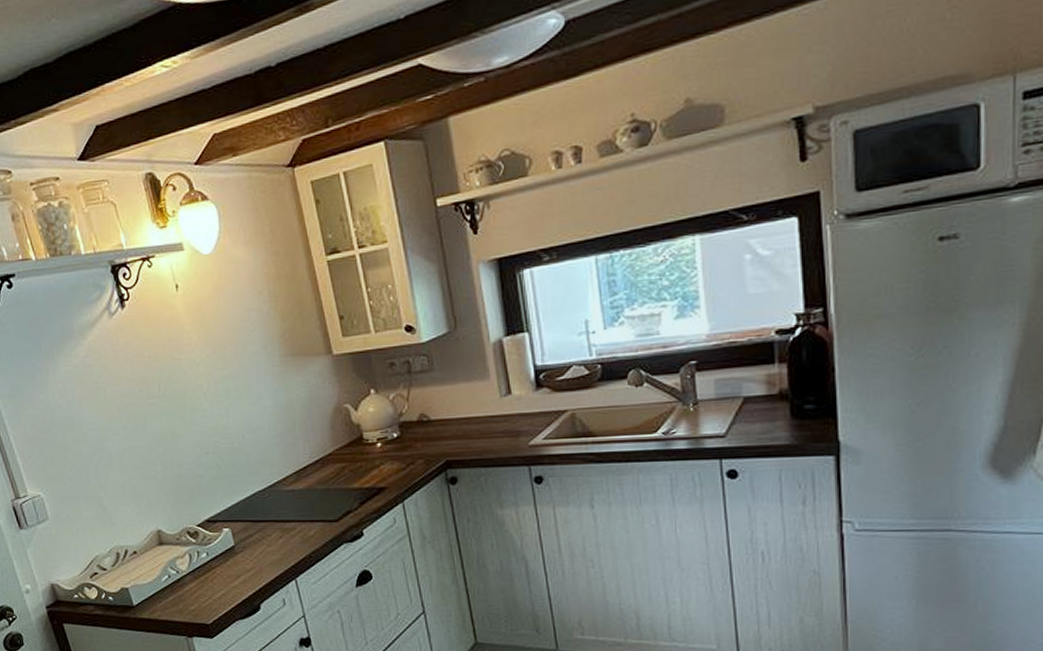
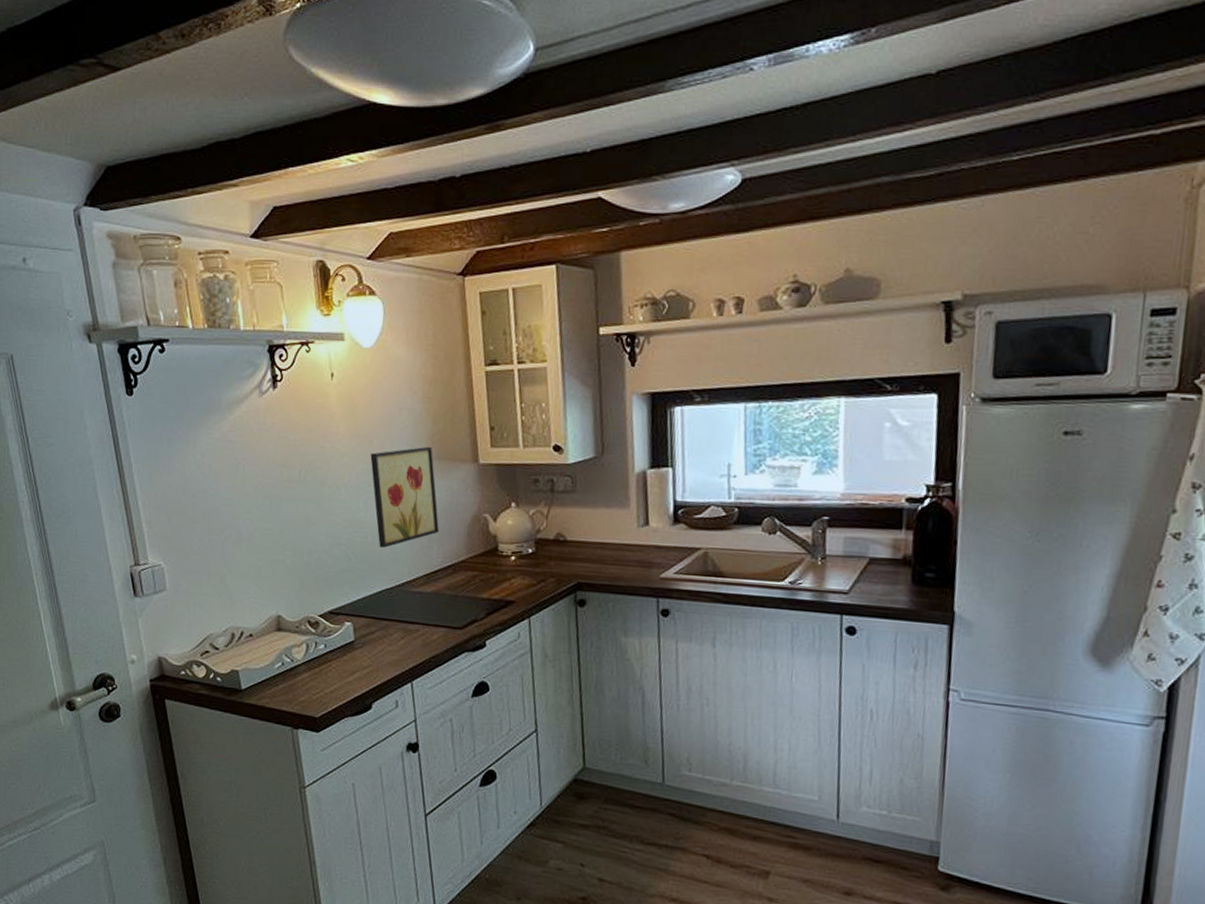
wall art: none [225,344,302,451] -> present [370,446,439,548]

